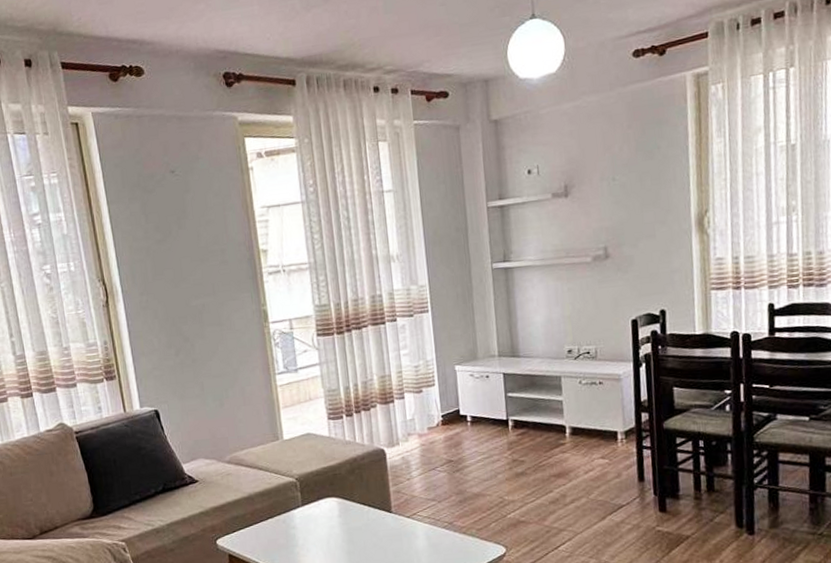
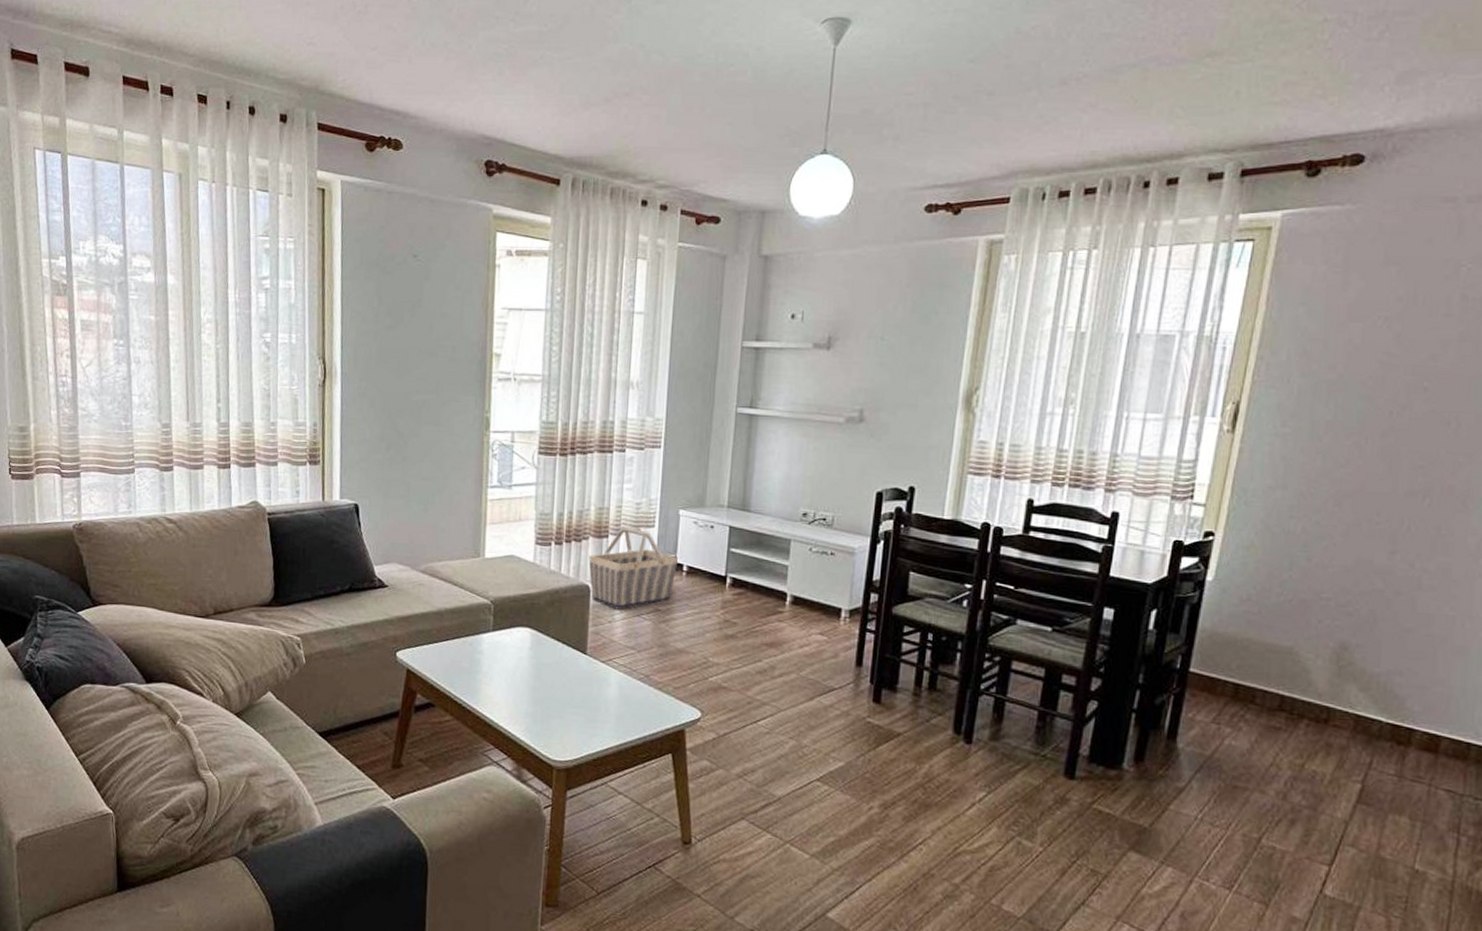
basket: none [379,389,462,467] -> present [588,527,679,610]

